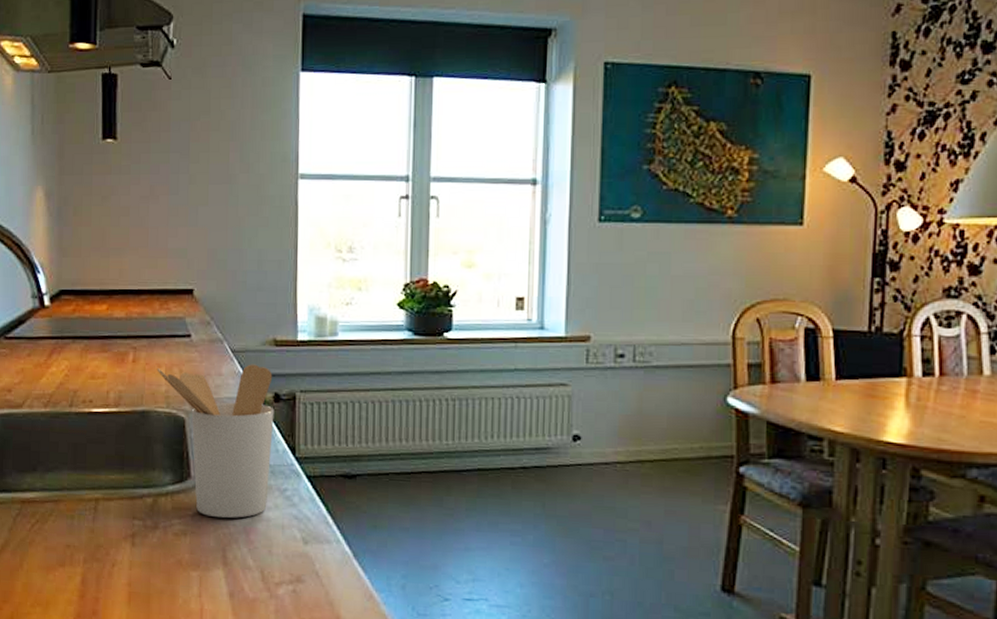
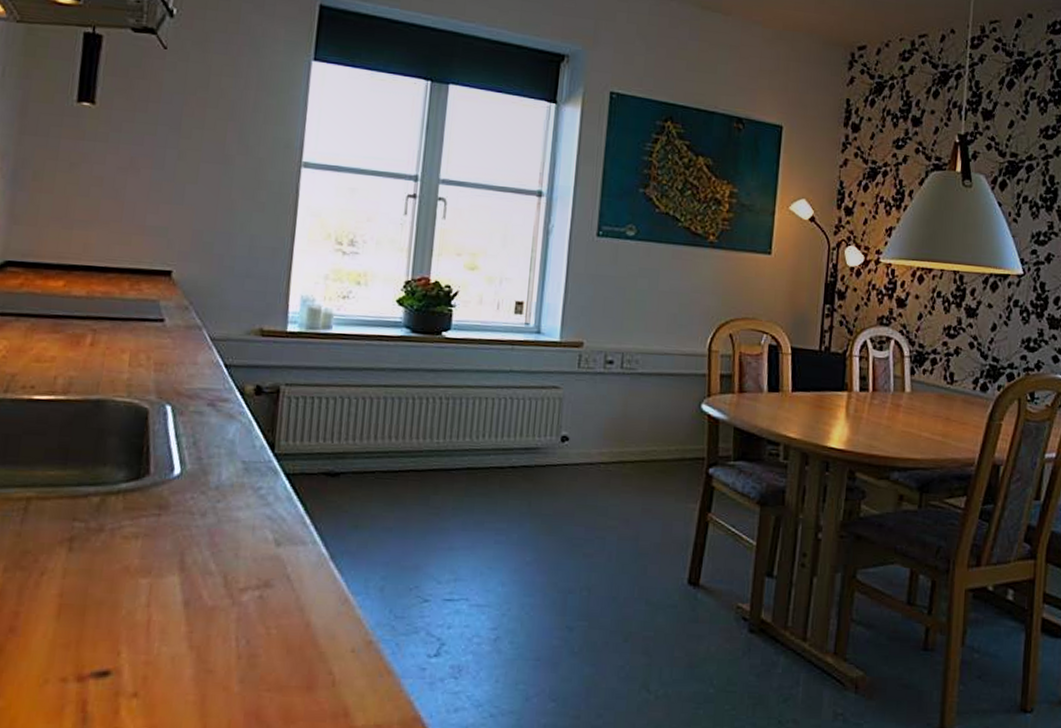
utensil holder: present [156,364,274,518] -> none [119,353,256,519]

